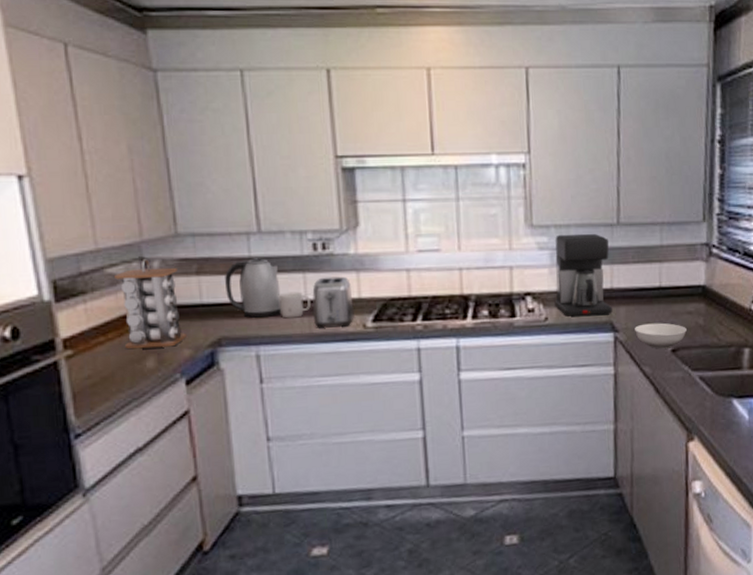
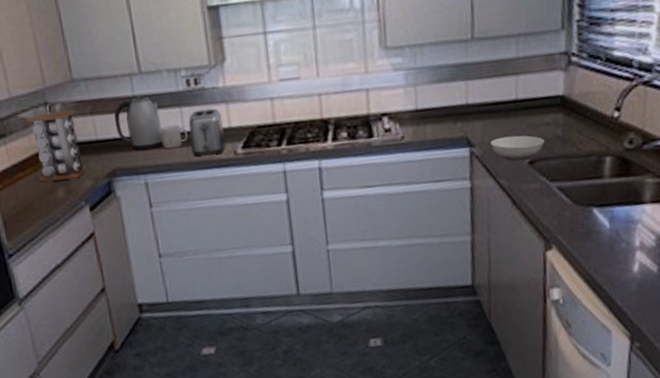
coffee maker: present [554,233,613,317] -> none [409,50,468,134]

